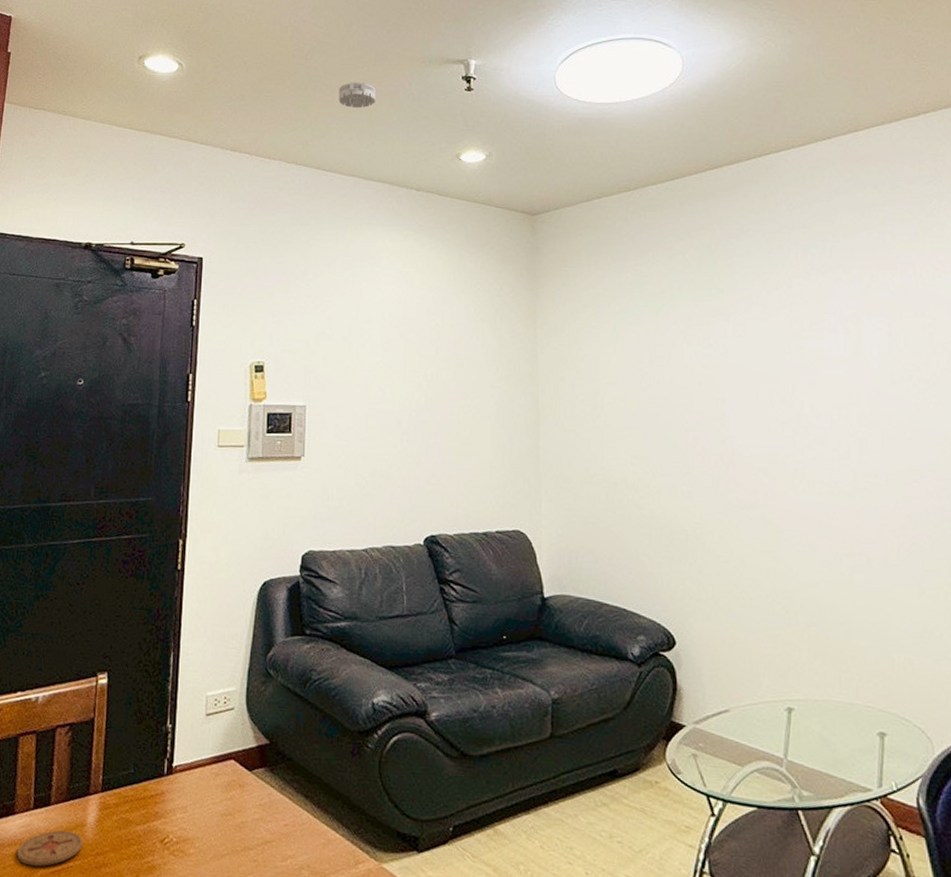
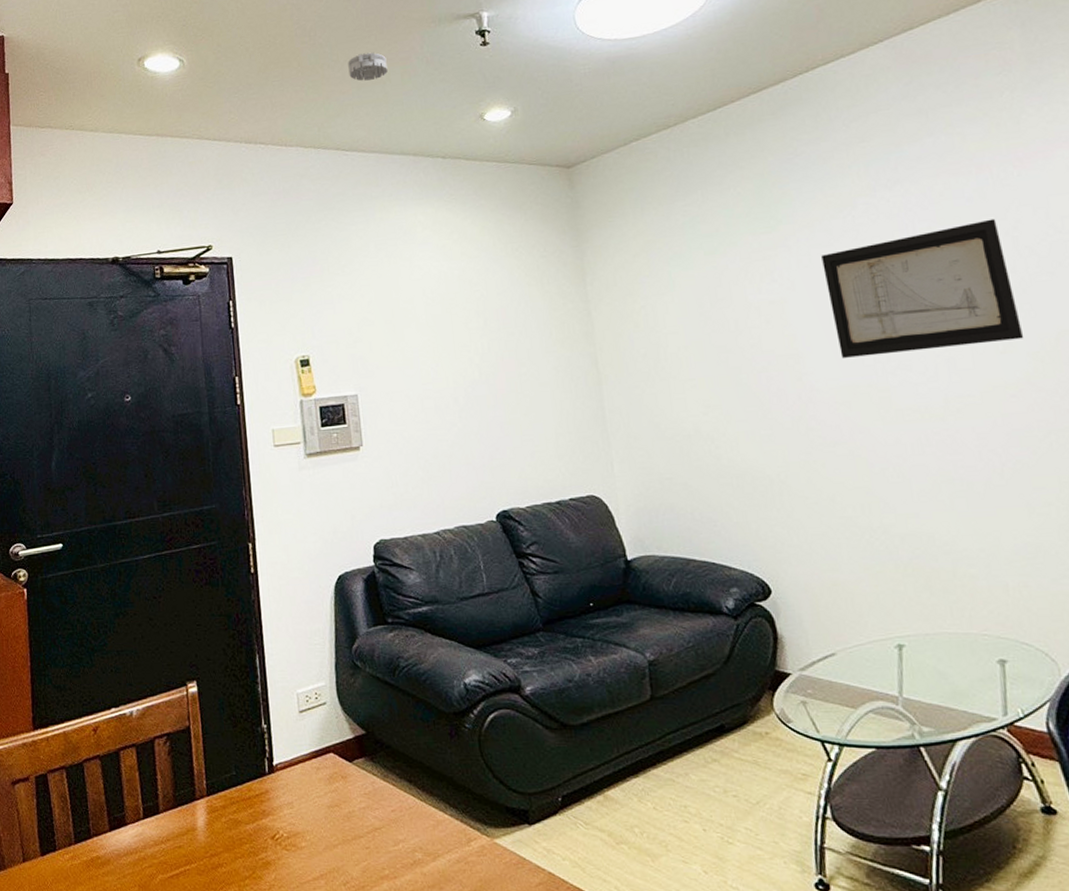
coaster: present [16,830,83,867] -> none [134,836,196,873]
wall art: none [755,314,930,429] -> present [821,218,1024,358]

